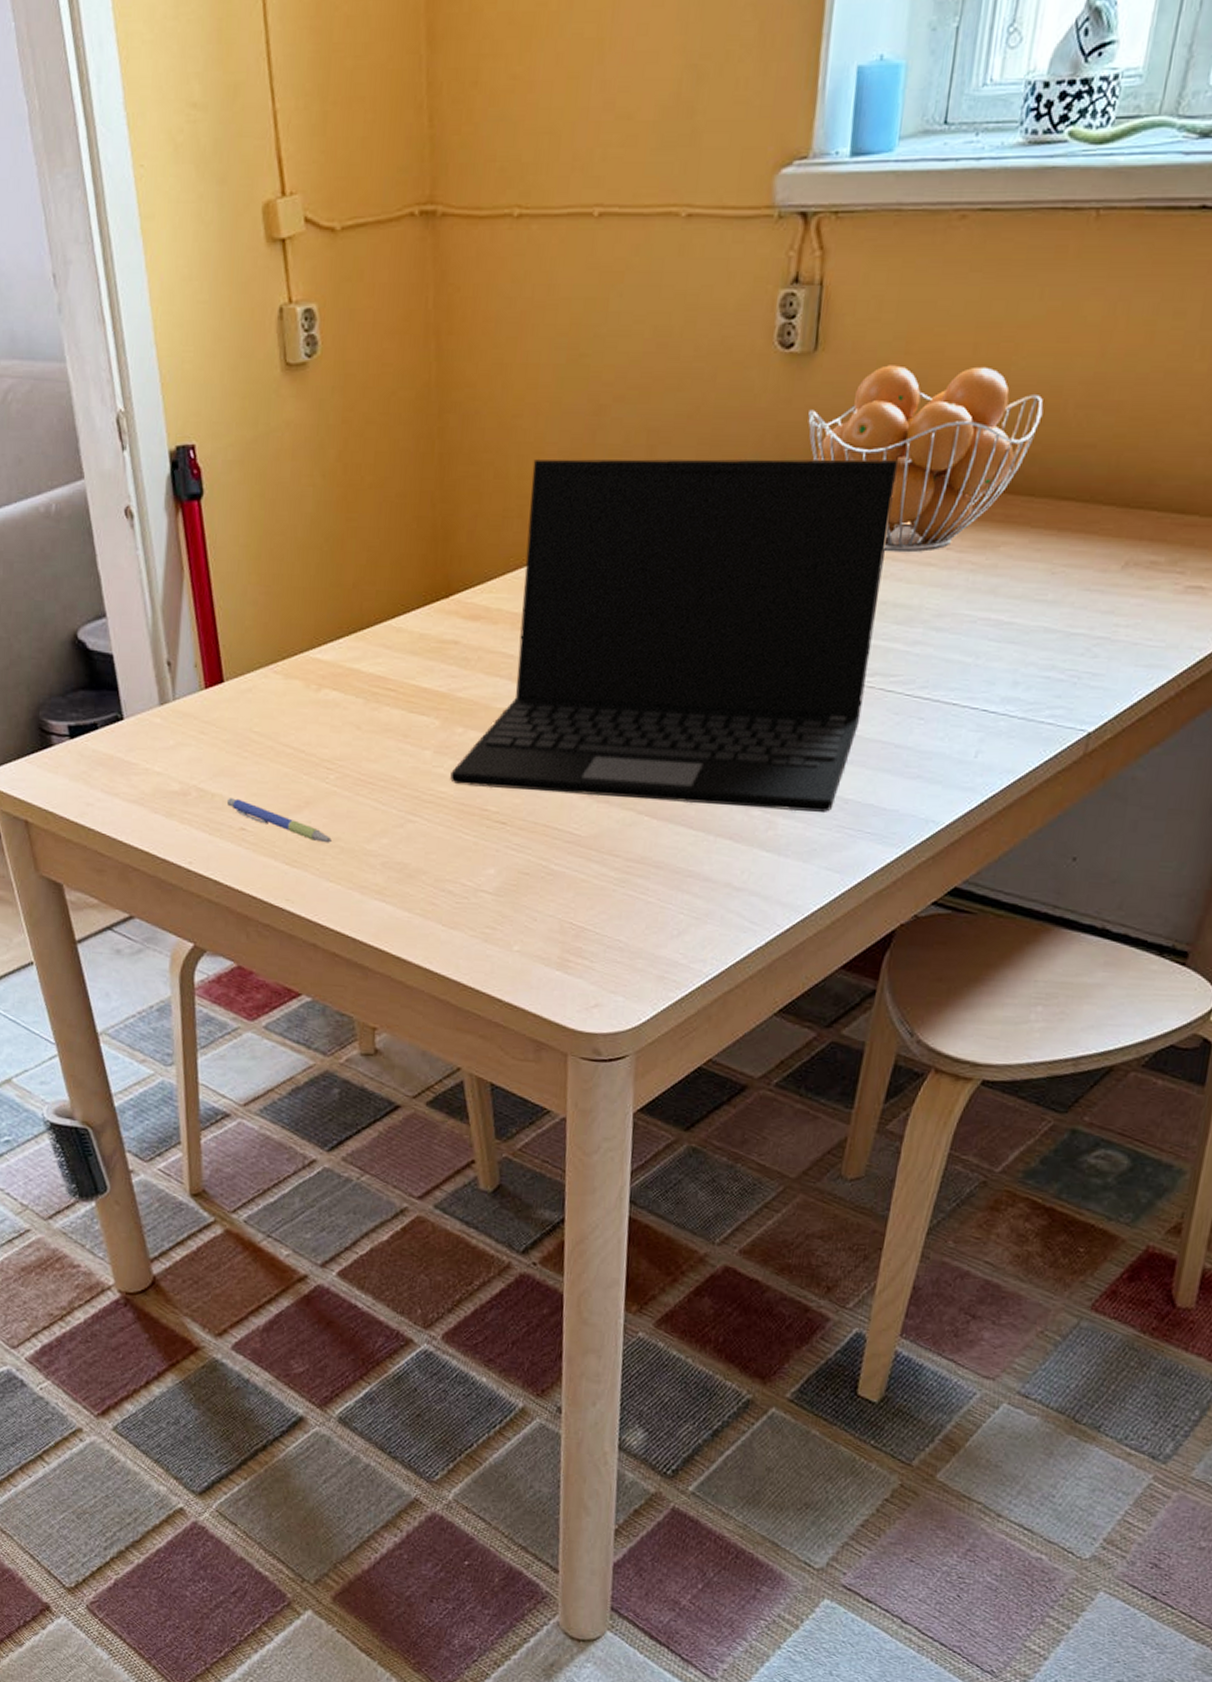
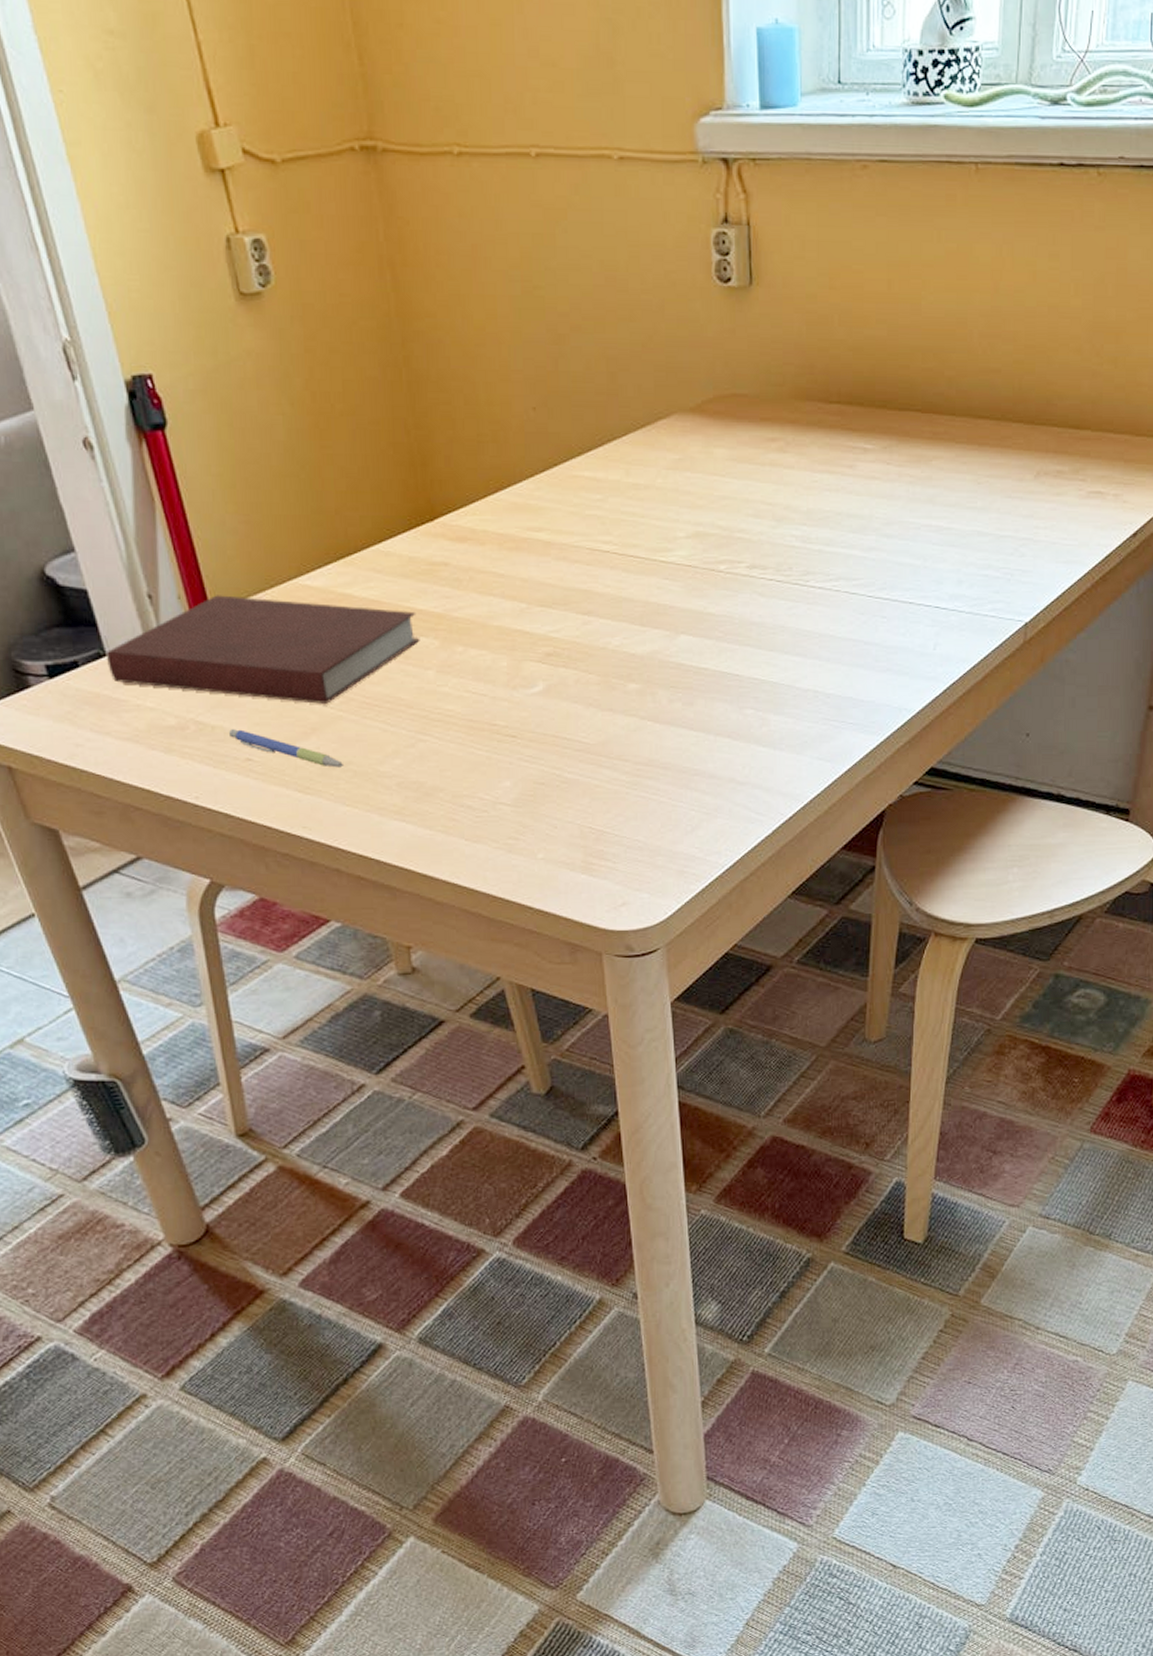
notebook: none [123,665,421,779] -> present [105,595,420,704]
laptop: present [450,459,898,812] -> none [456,384,835,707]
fruit basket: present [807,365,1043,553] -> none [750,299,953,468]

